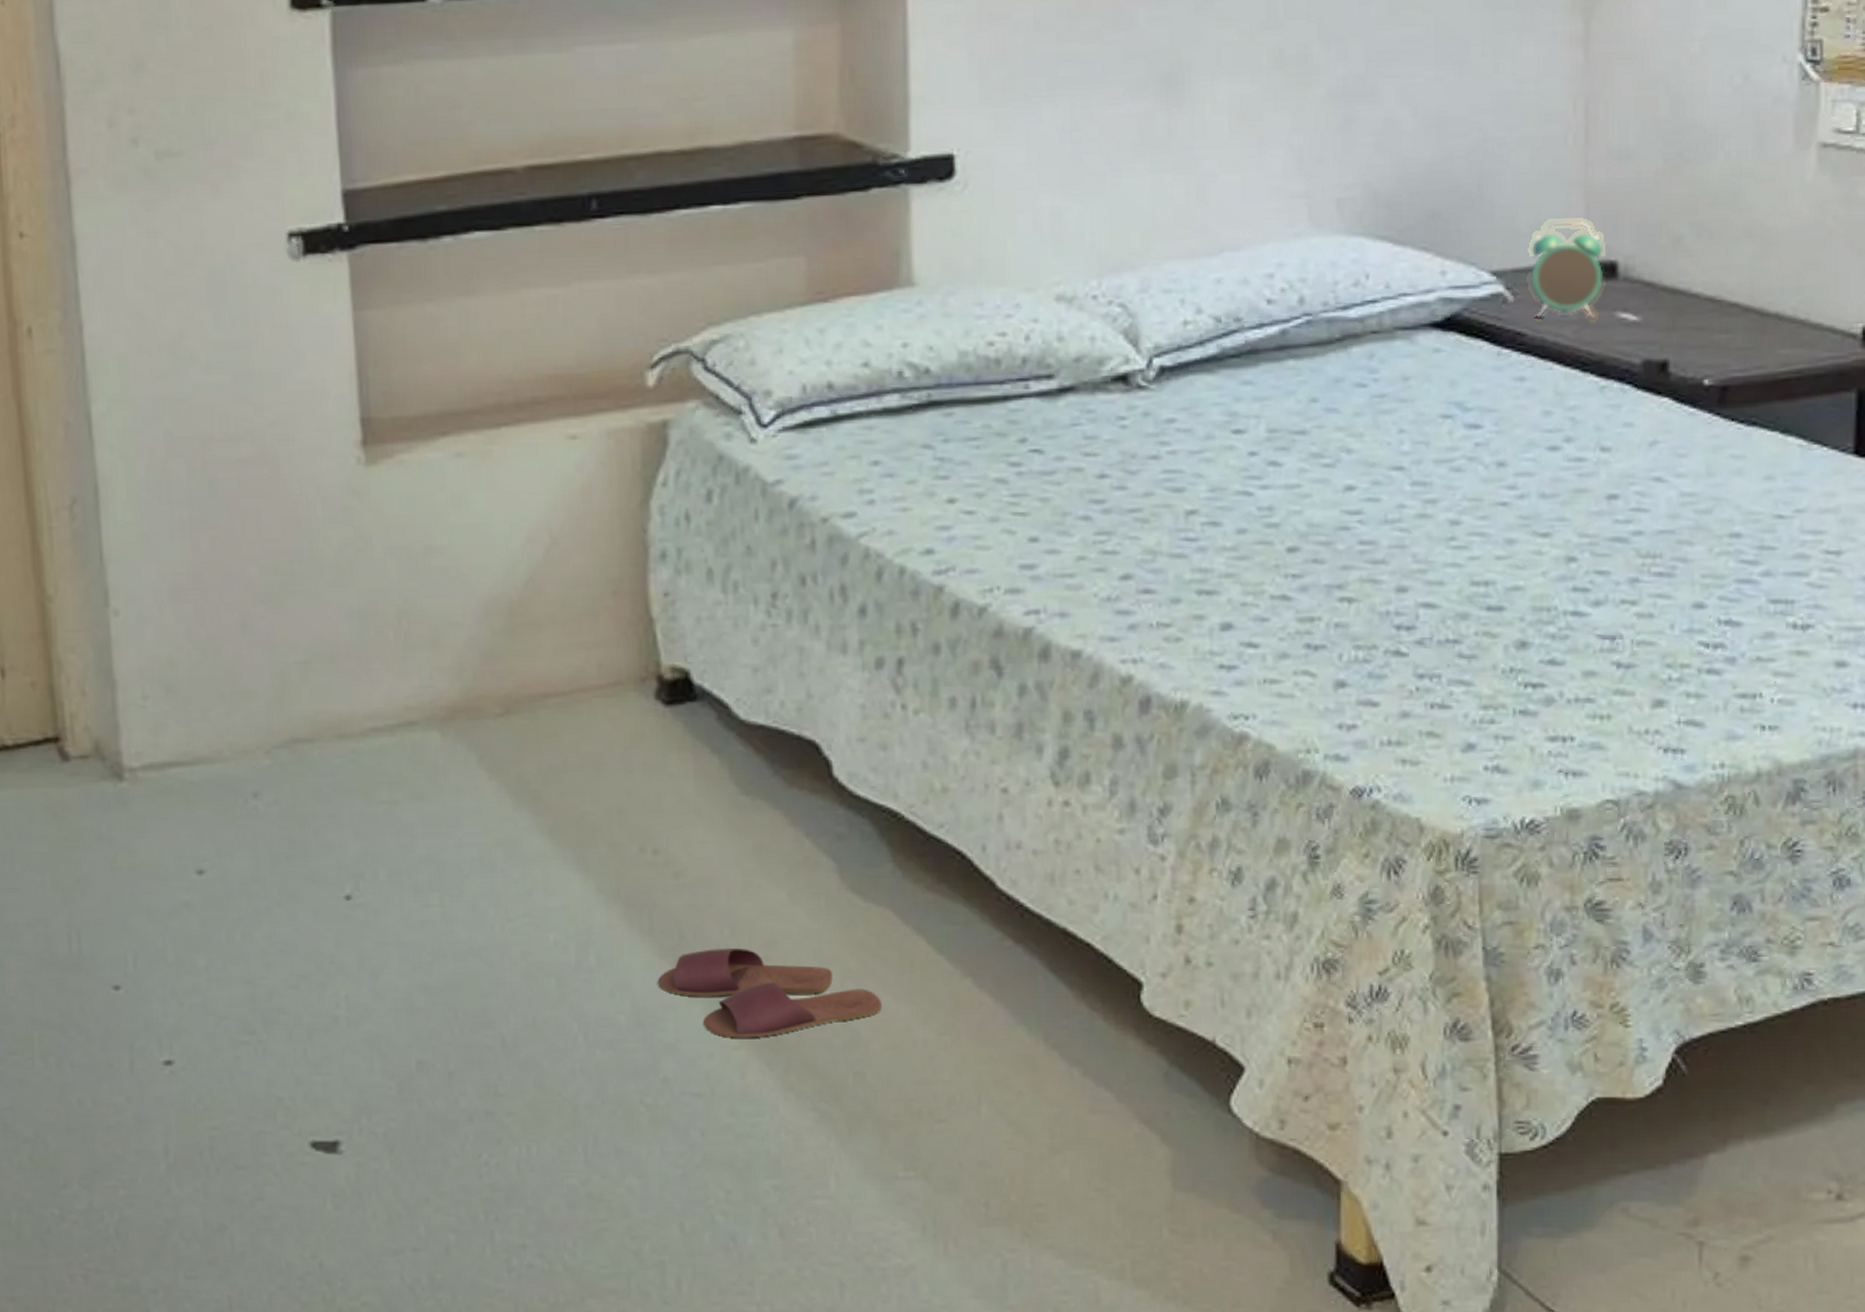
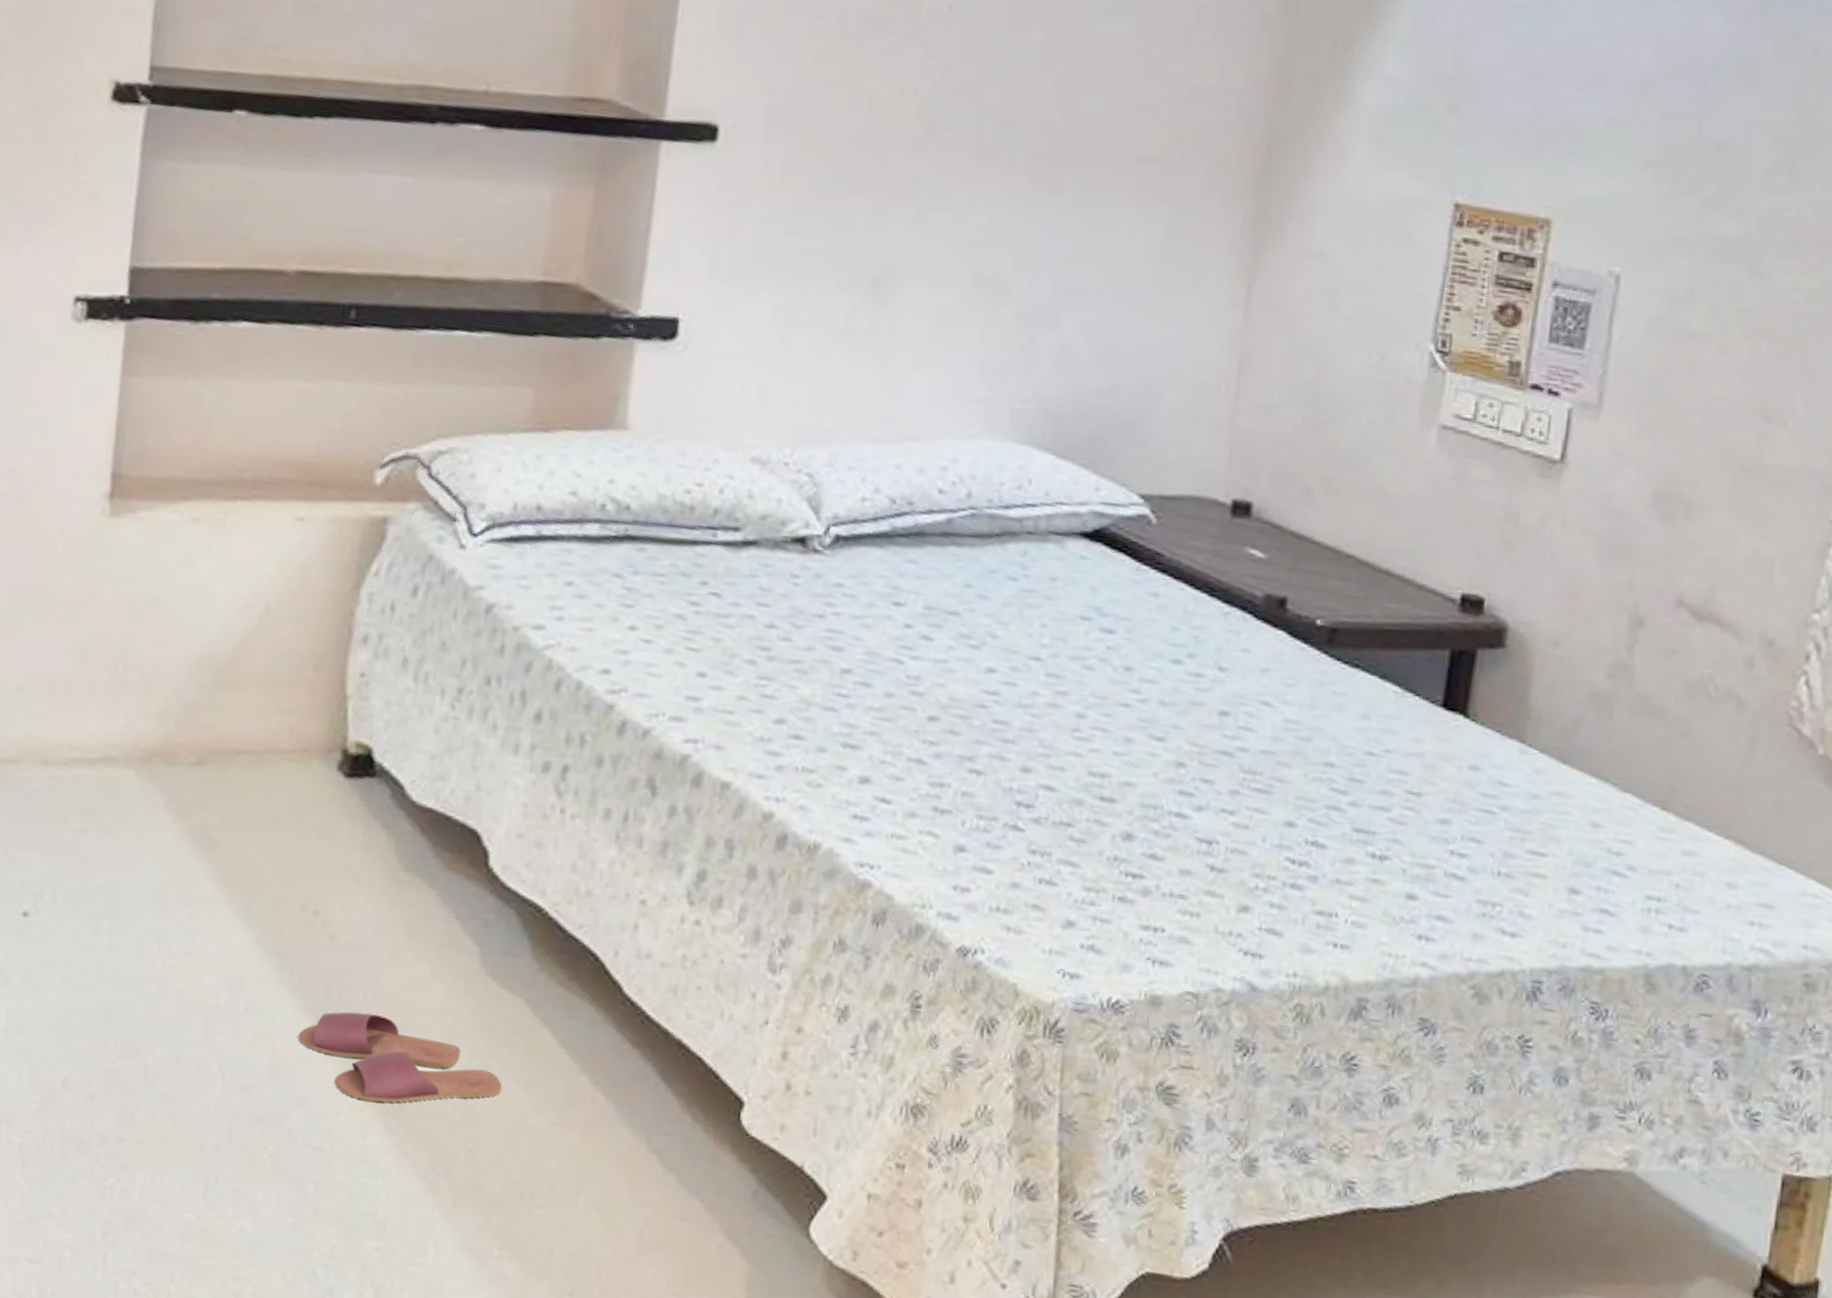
alarm clock: present [1530,221,1603,319] -> none [1173,458,1241,550]

